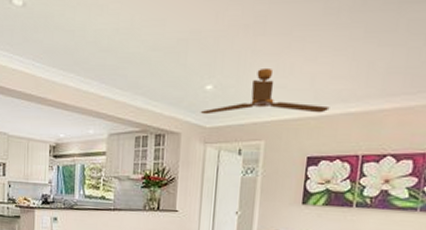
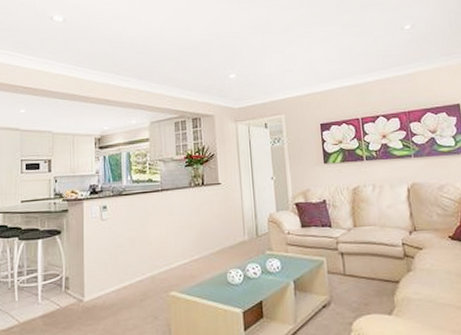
ceiling fan: present [200,67,330,115] -> none [228,57,330,98]

